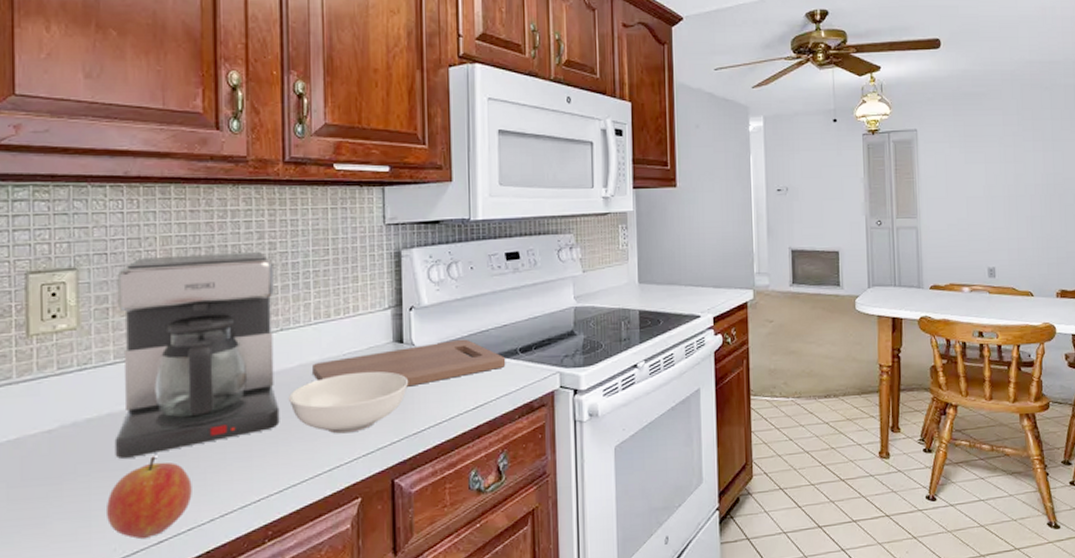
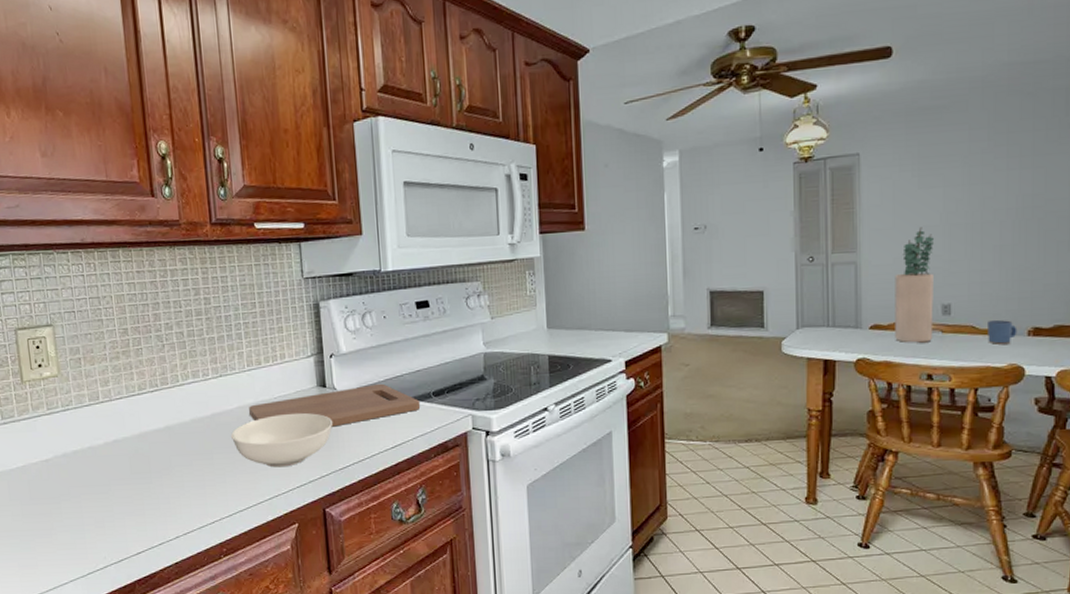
fruit: present [105,456,192,540] -> none [95,483,160,551]
coffee maker: present [114,252,280,459] -> none [84,307,226,484]
vase: none [949,198,982,303] -> present [895,227,933,343]
mug: none [1025,282,1048,305] -> present [988,319,1017,344]

